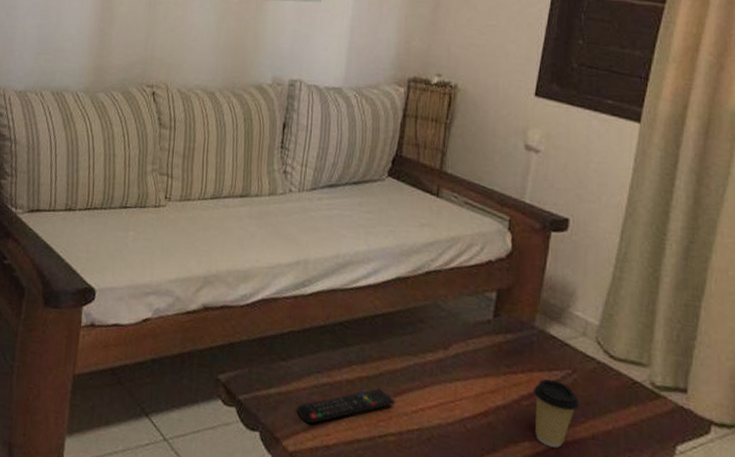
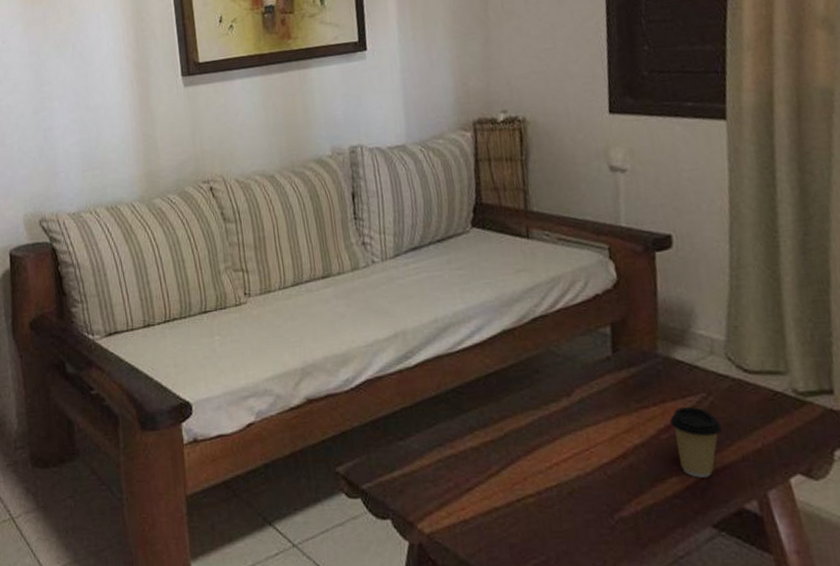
remote control: present [296,388,396,424] -> none [424,450,528,502]

